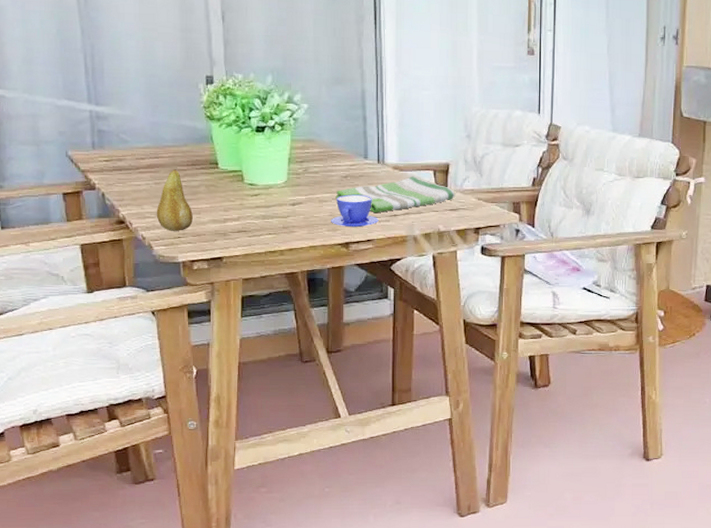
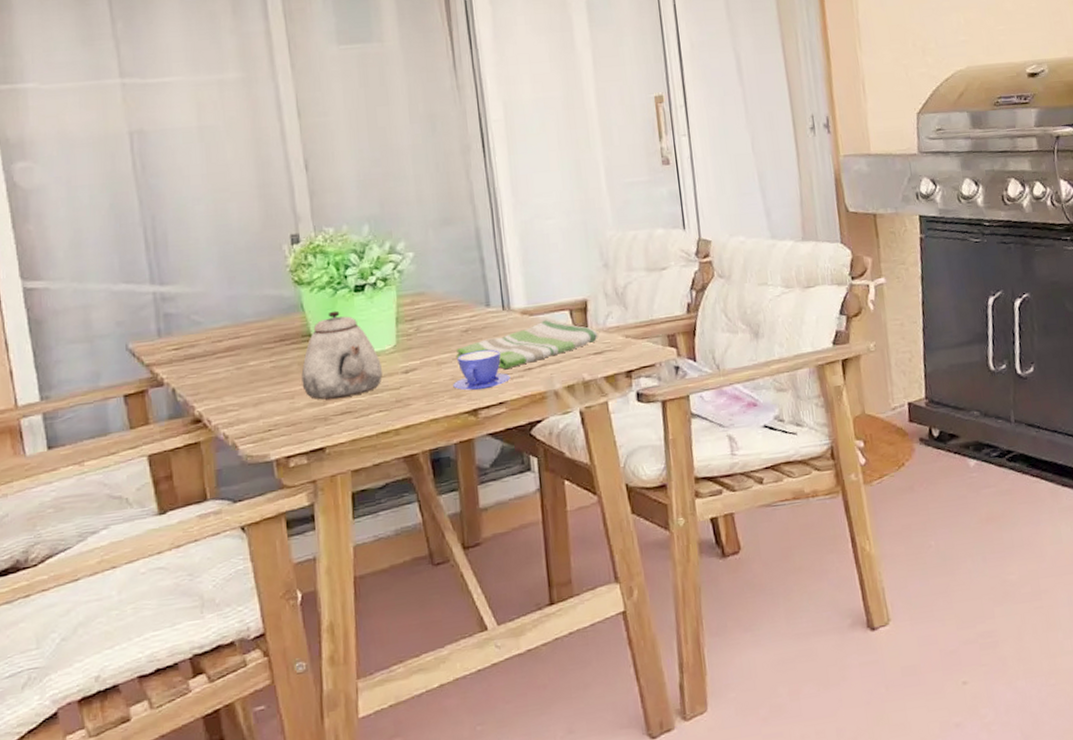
fruit: present [156,169,193,231] -> none [240,348,286,424]
teapot: none [207,145,273,219] -> present [301,310,382,400]

